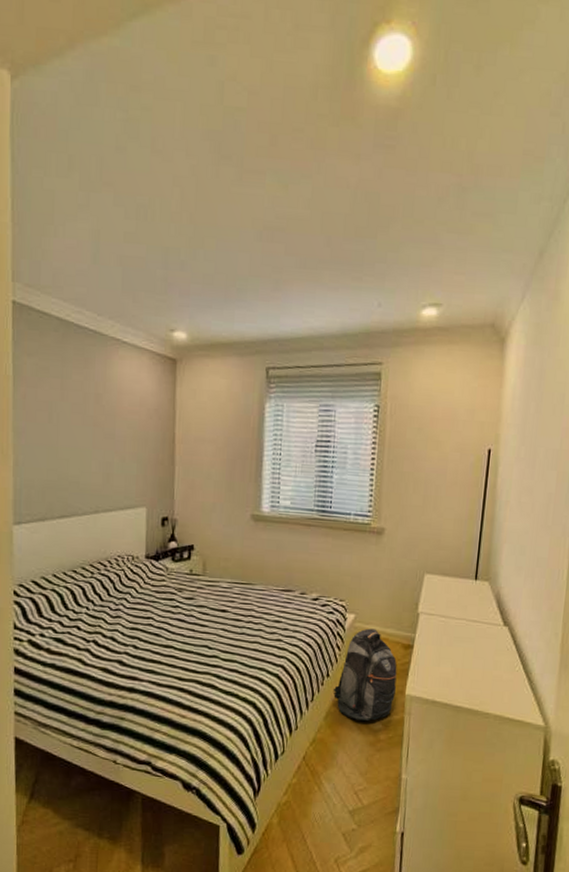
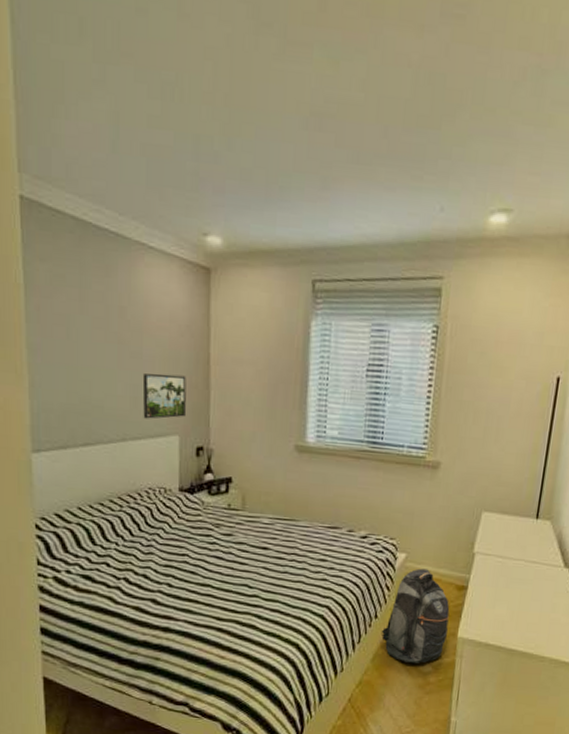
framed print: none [114,452,154,493] -> present [142,373,186,419]

